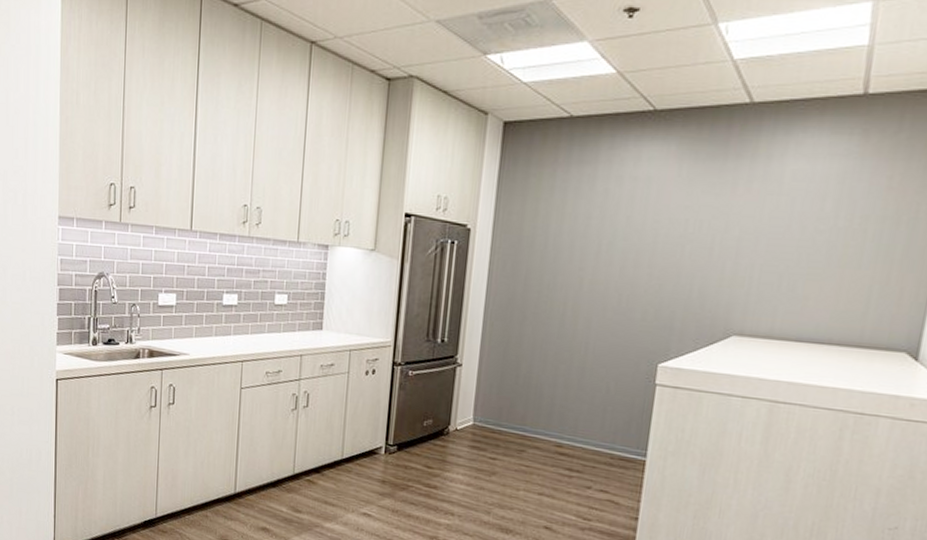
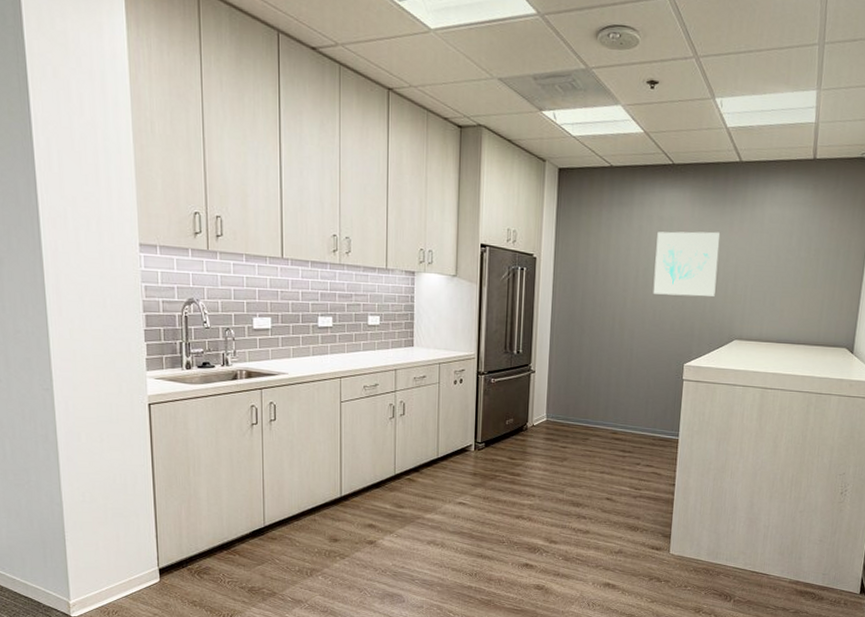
wall art: none [619,194,717,278] -> present [653,231,720,297]

